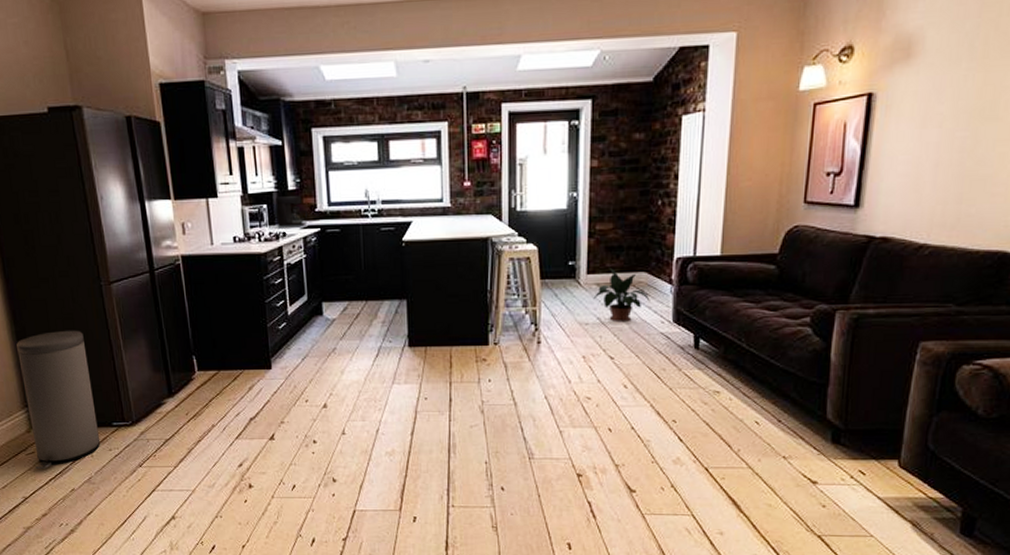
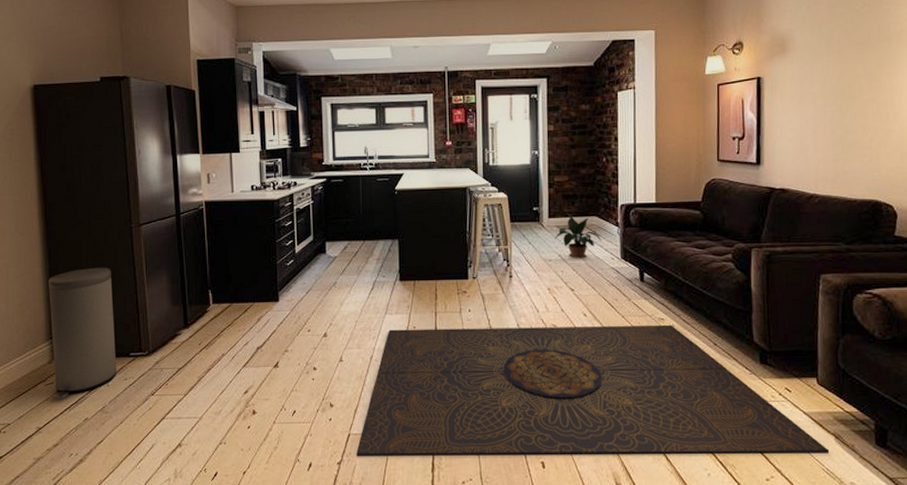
area rug: none [363,398,904,542] -> present [356,324,830,457]

